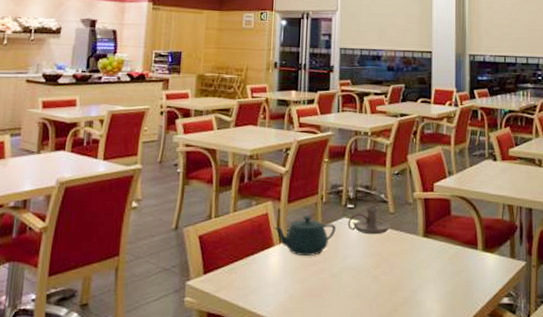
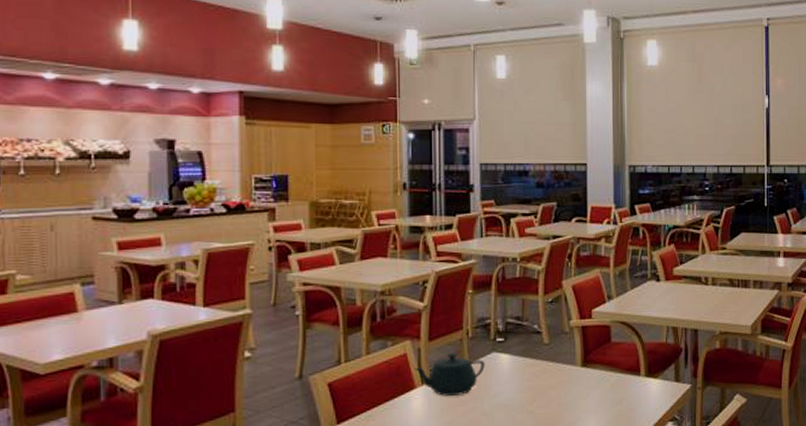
candle holder: present [348,205,390,235] -> none [498,337,545,369]

